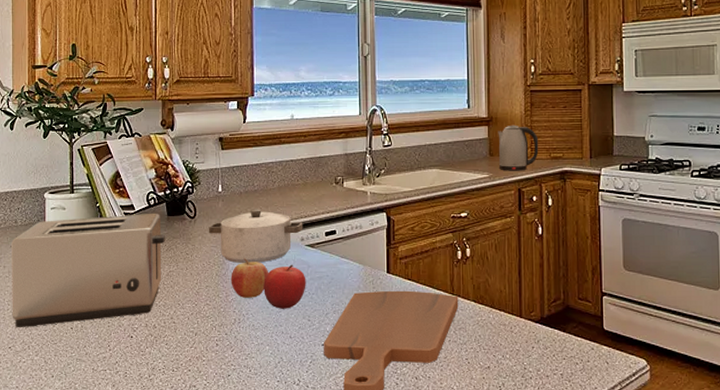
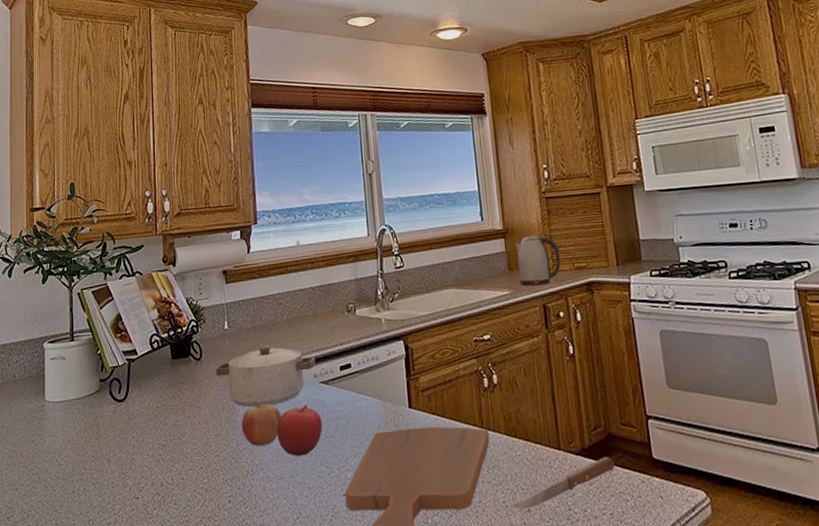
toaster: present [11,213,166,328] -> none [10,356,171,495]
kitchen knife: none [473,326,570,366] -> present [511,457,616,510]

